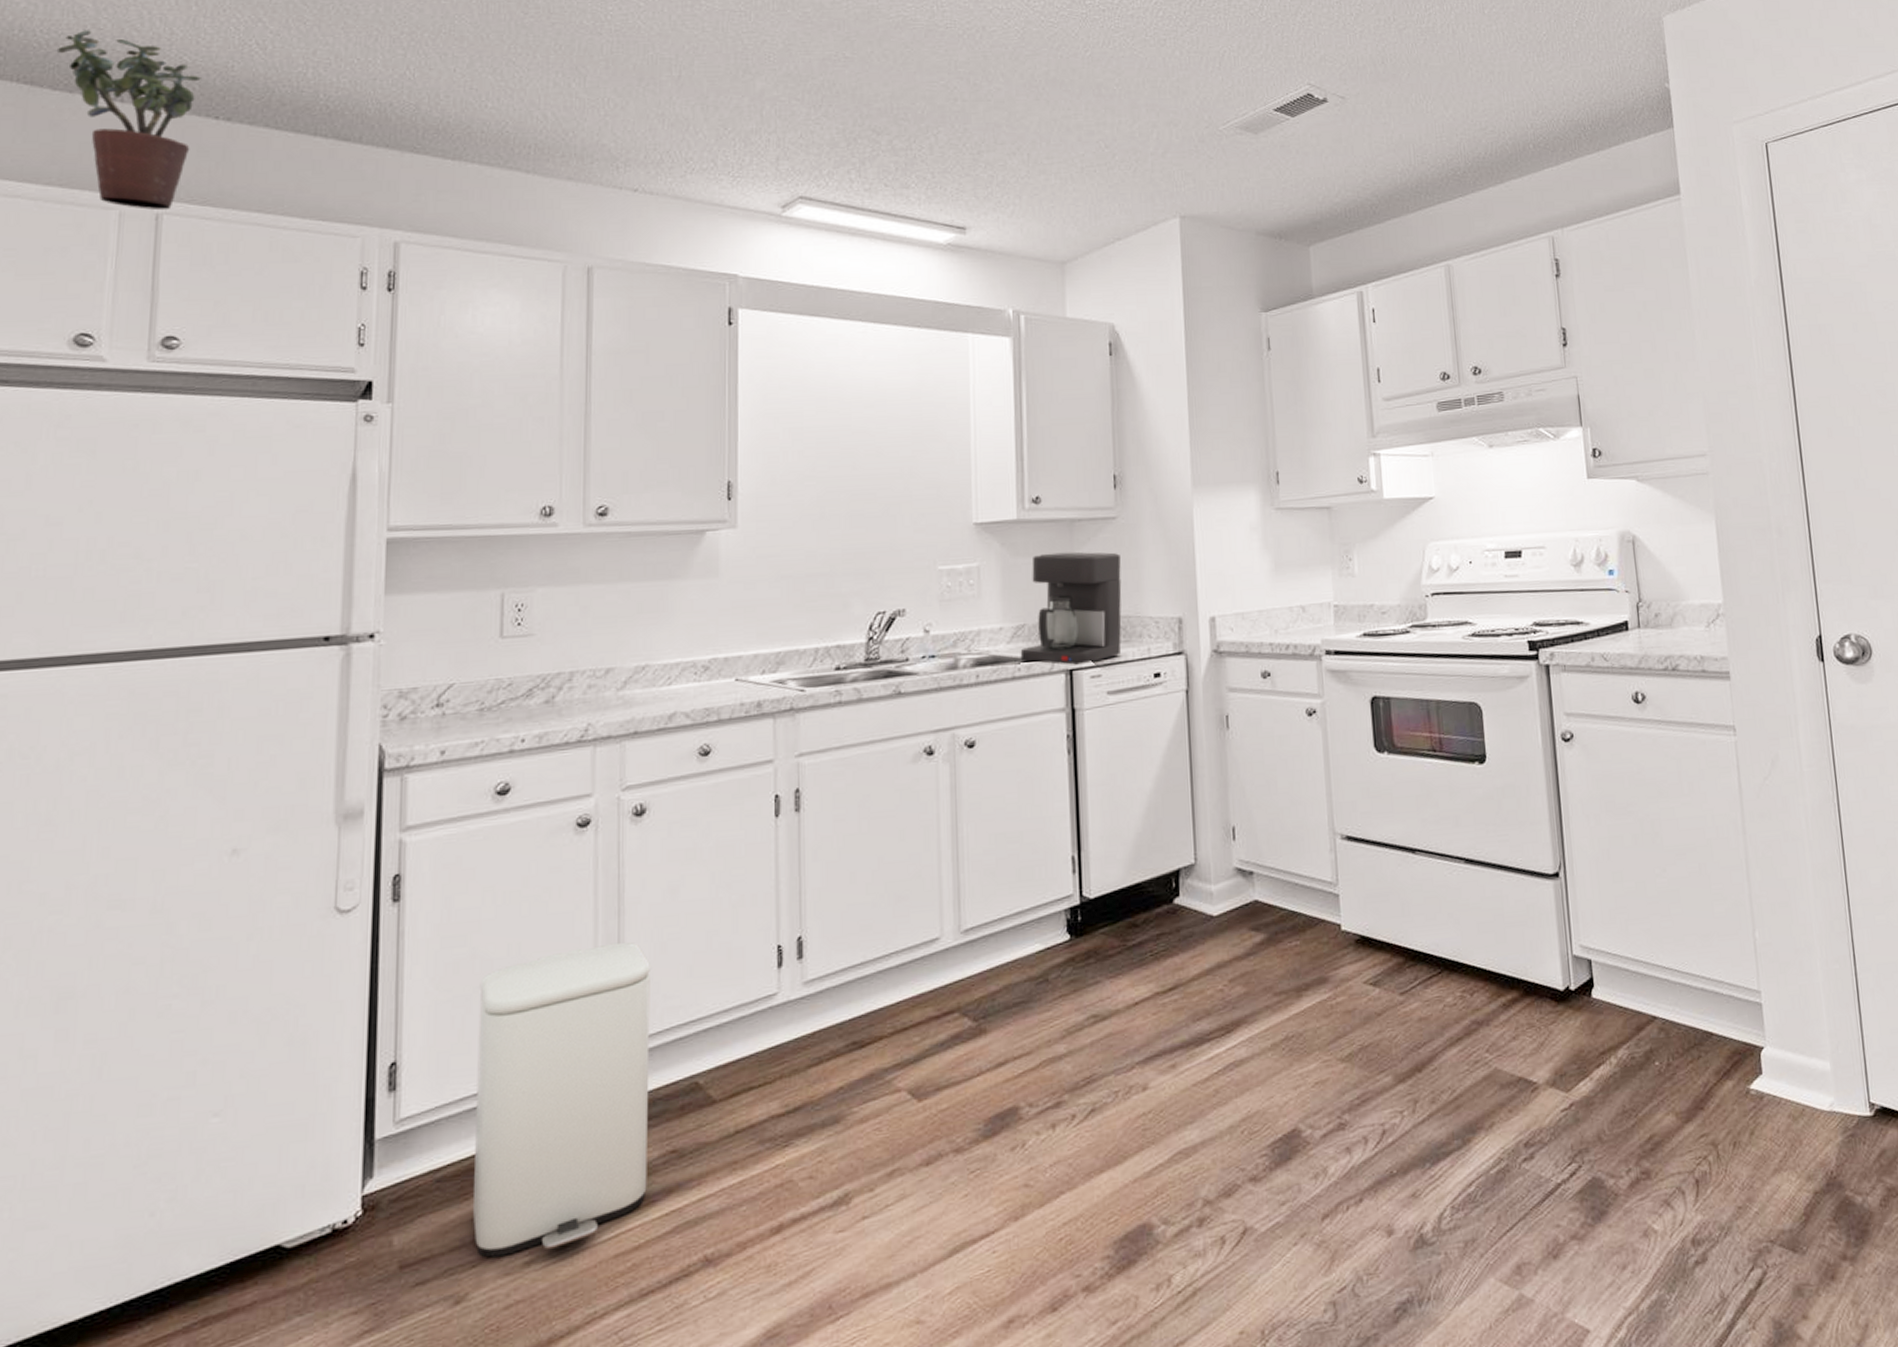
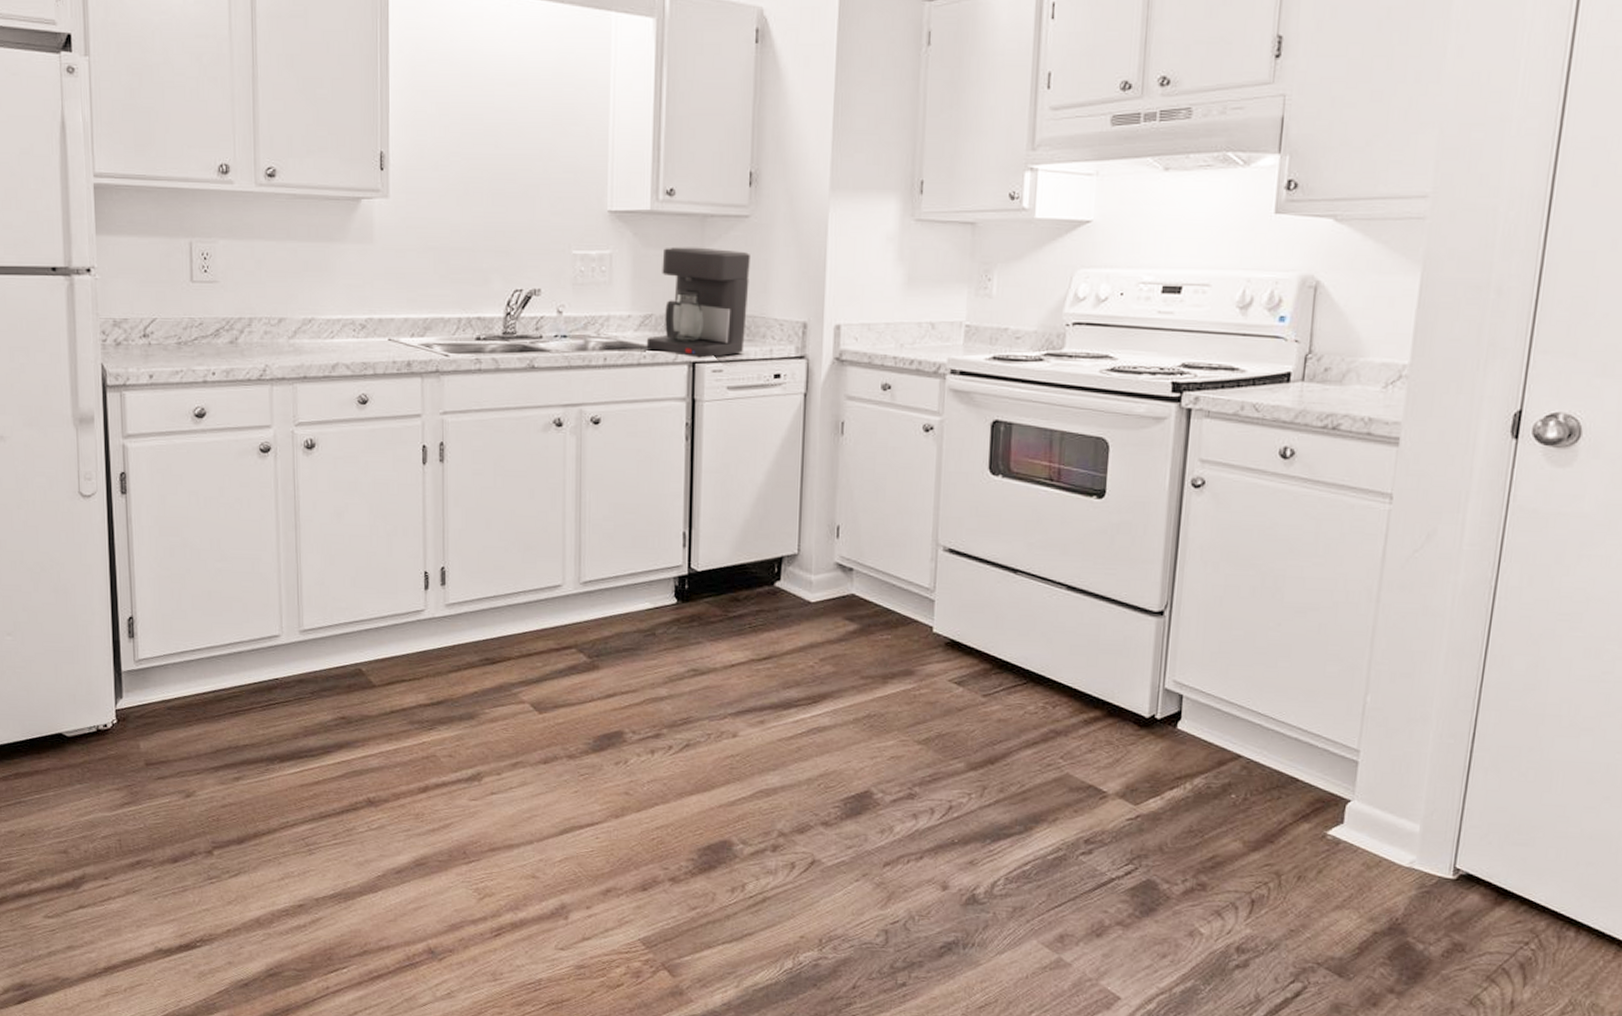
pedal bin: present [472,942,652,1258] -> none [190,550,323,772]

